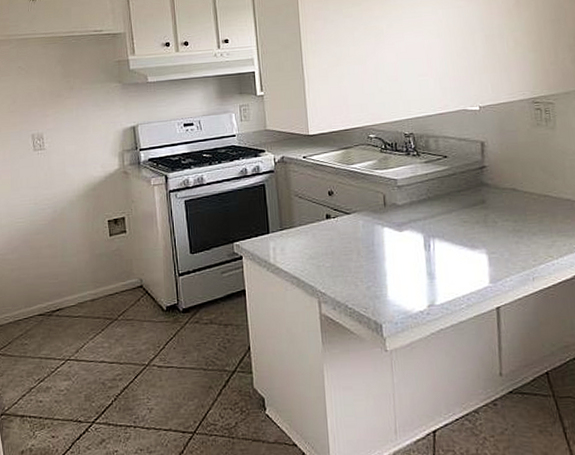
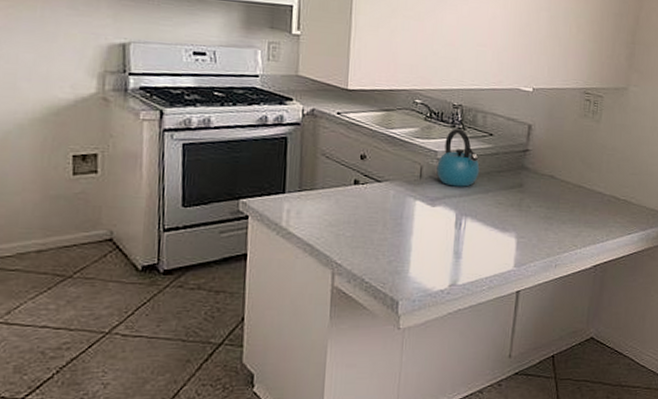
kettle: none [398,156,440,211] -> present [436,129,480,187]

